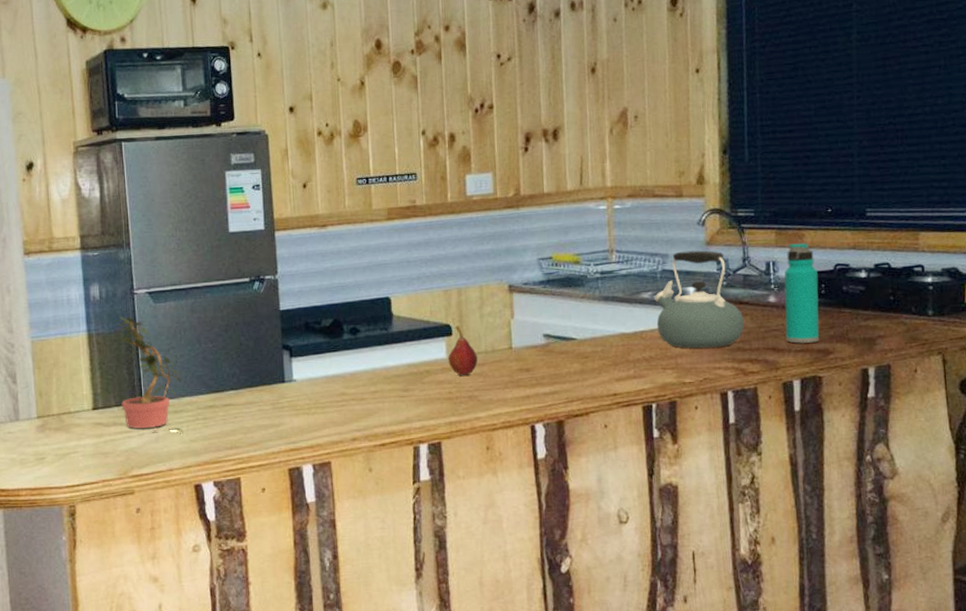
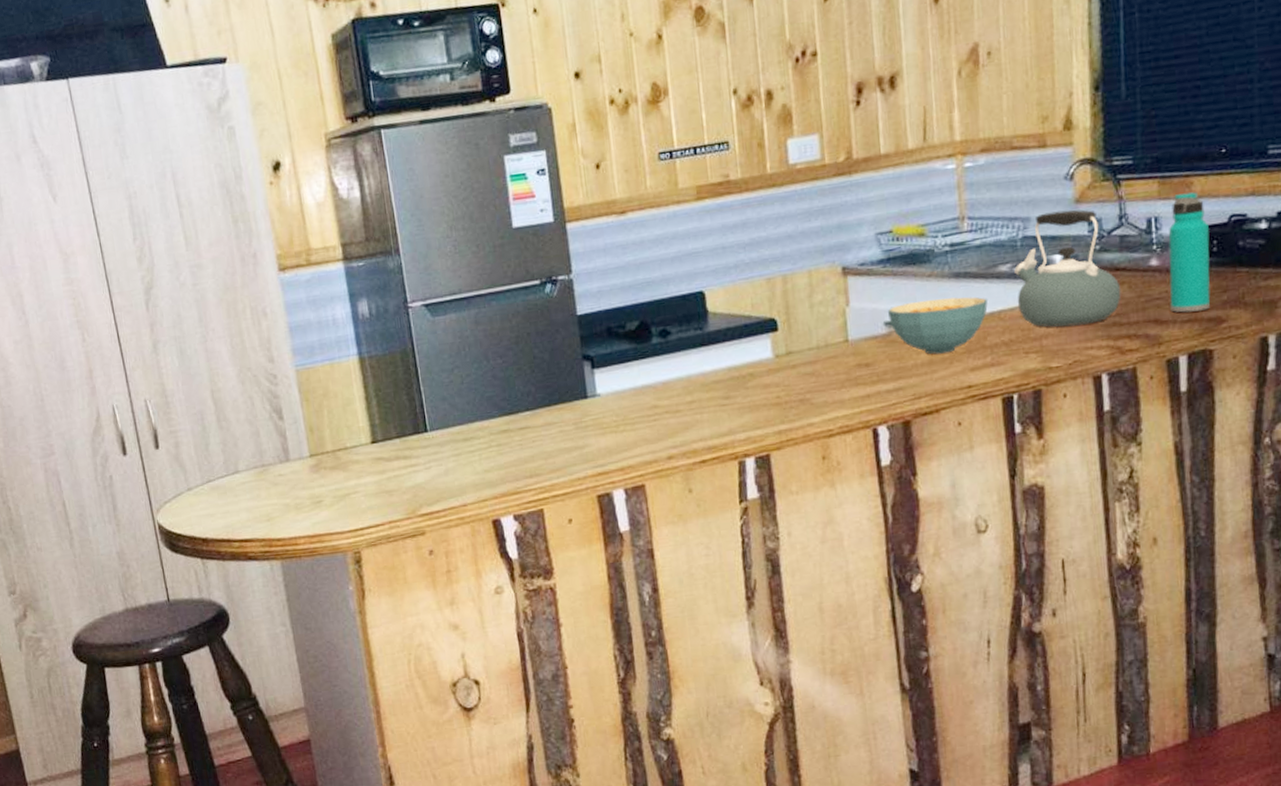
potted plant: present [116,315,183,433] -> none [391,334,475,464]
fruit: present [448,325,478,376] -> none [774,318,809,377]
cereal bowl: none [547,317,632,365] -> present [888,296,988,355]

